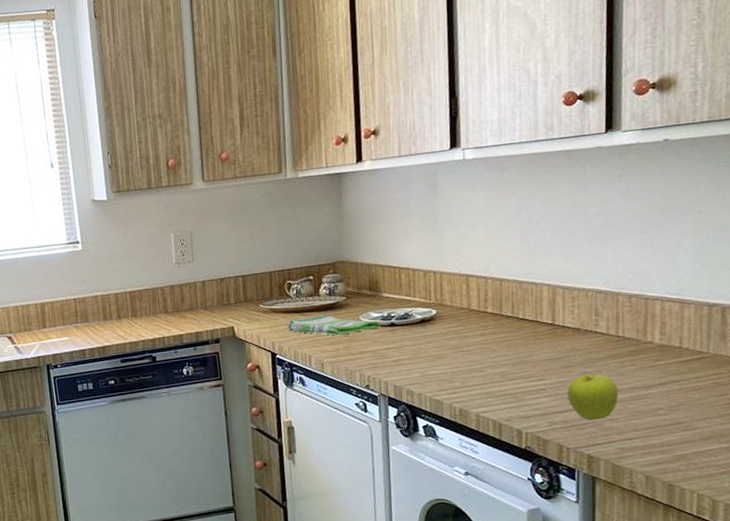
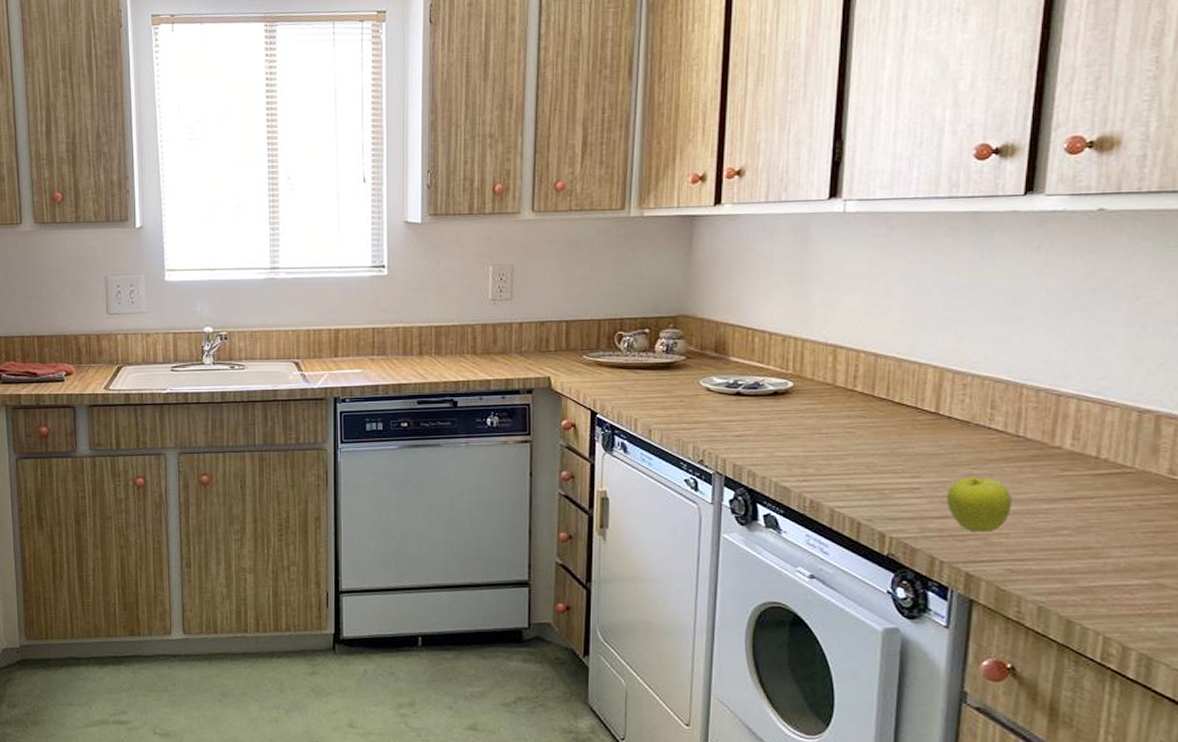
dish towel: present [287,314,381,336] -> none [613,374,725,400]

